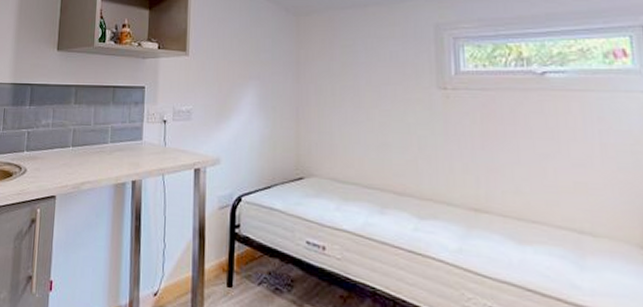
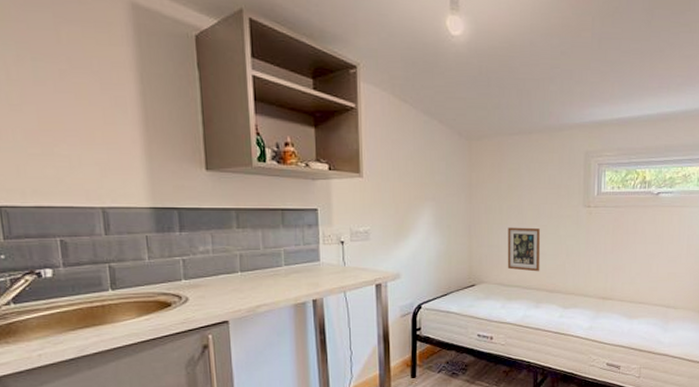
picture frame: none [341,111,384,167] -> present [507,227,541,272]

